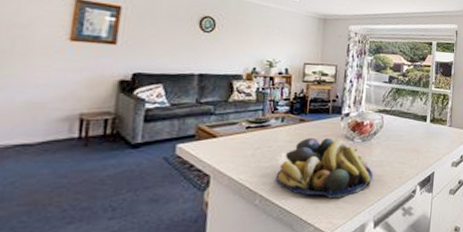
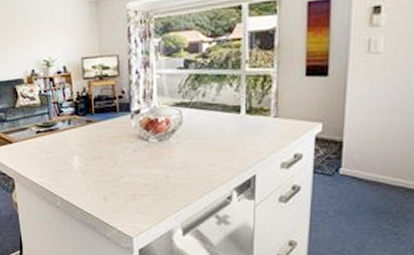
fruit bowl: present [275,137,373,199] -> none [72,138,175,203]

